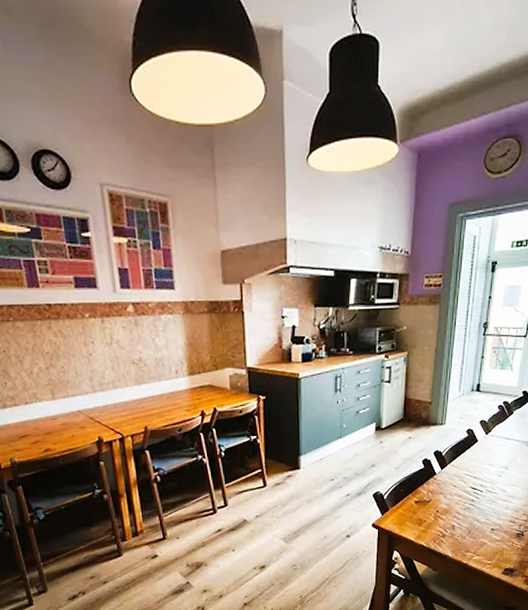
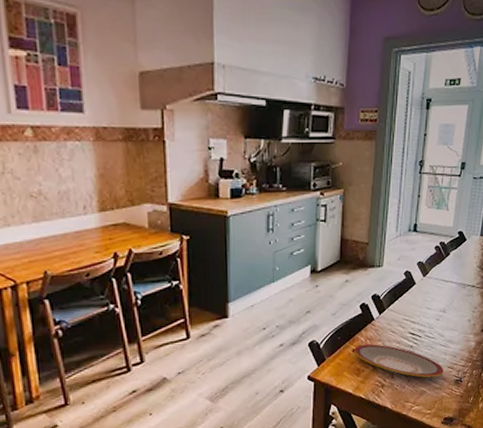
plate: none [417,496,505,530] -> present [354,343,444,378]

